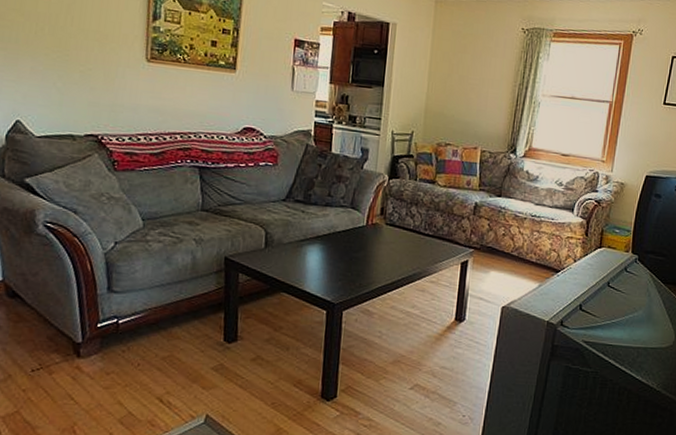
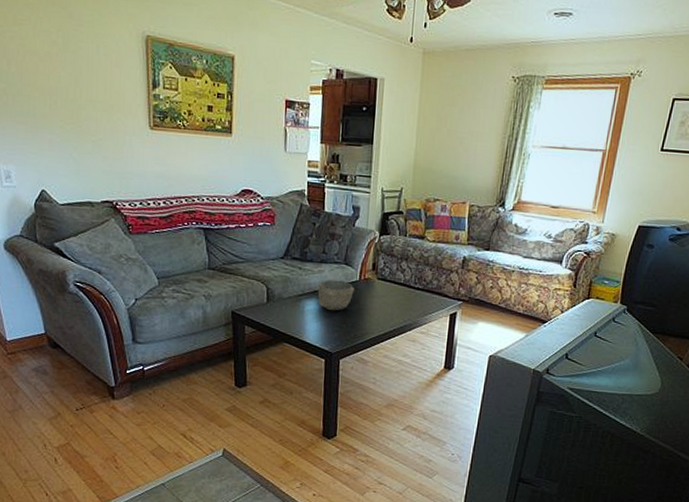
bowl: none [320,224,362,258] -> present [317,279,355,311]

